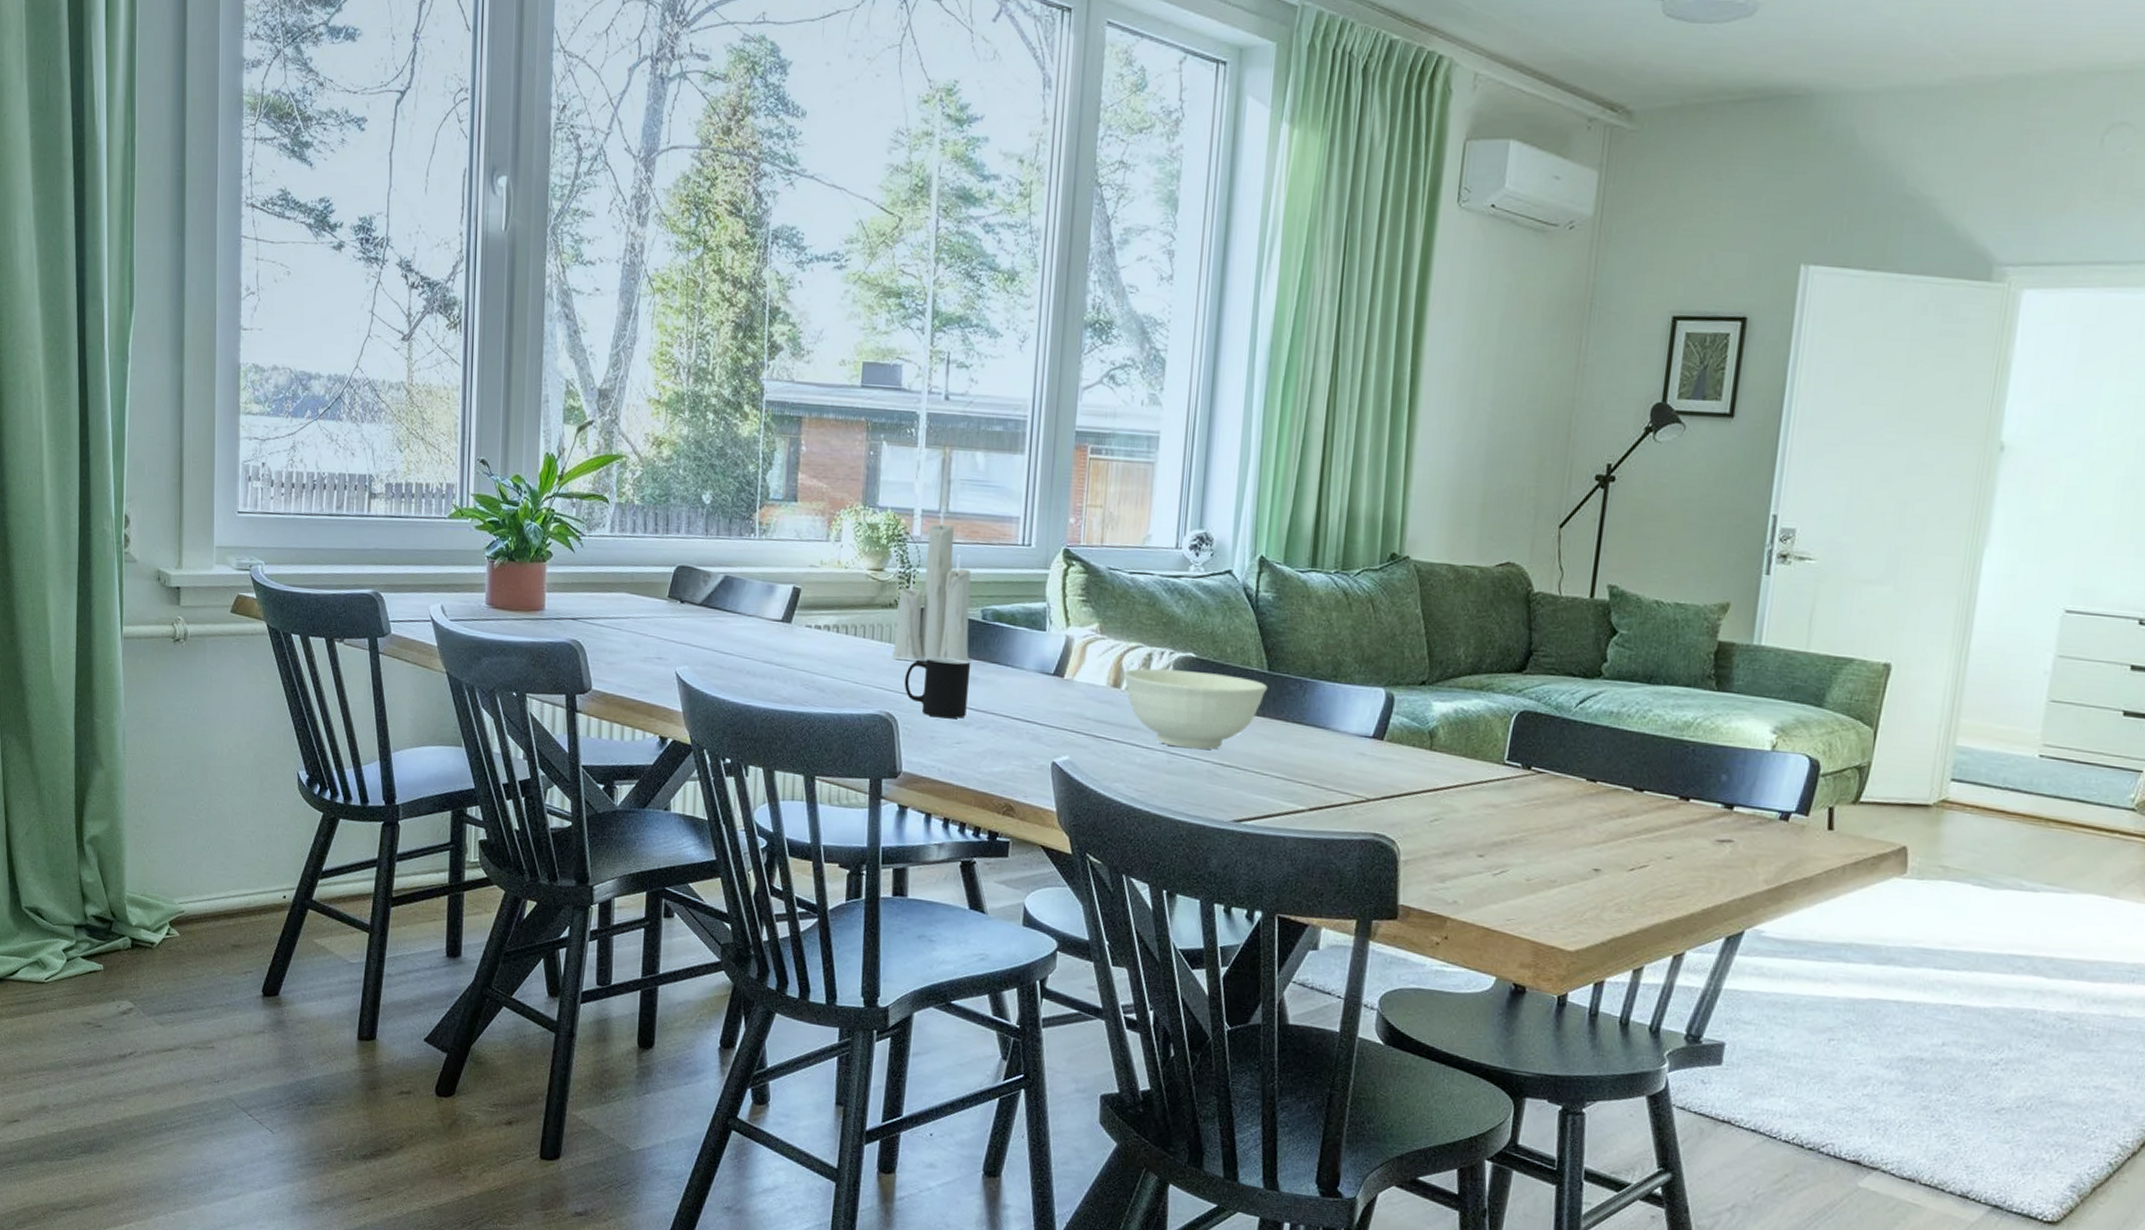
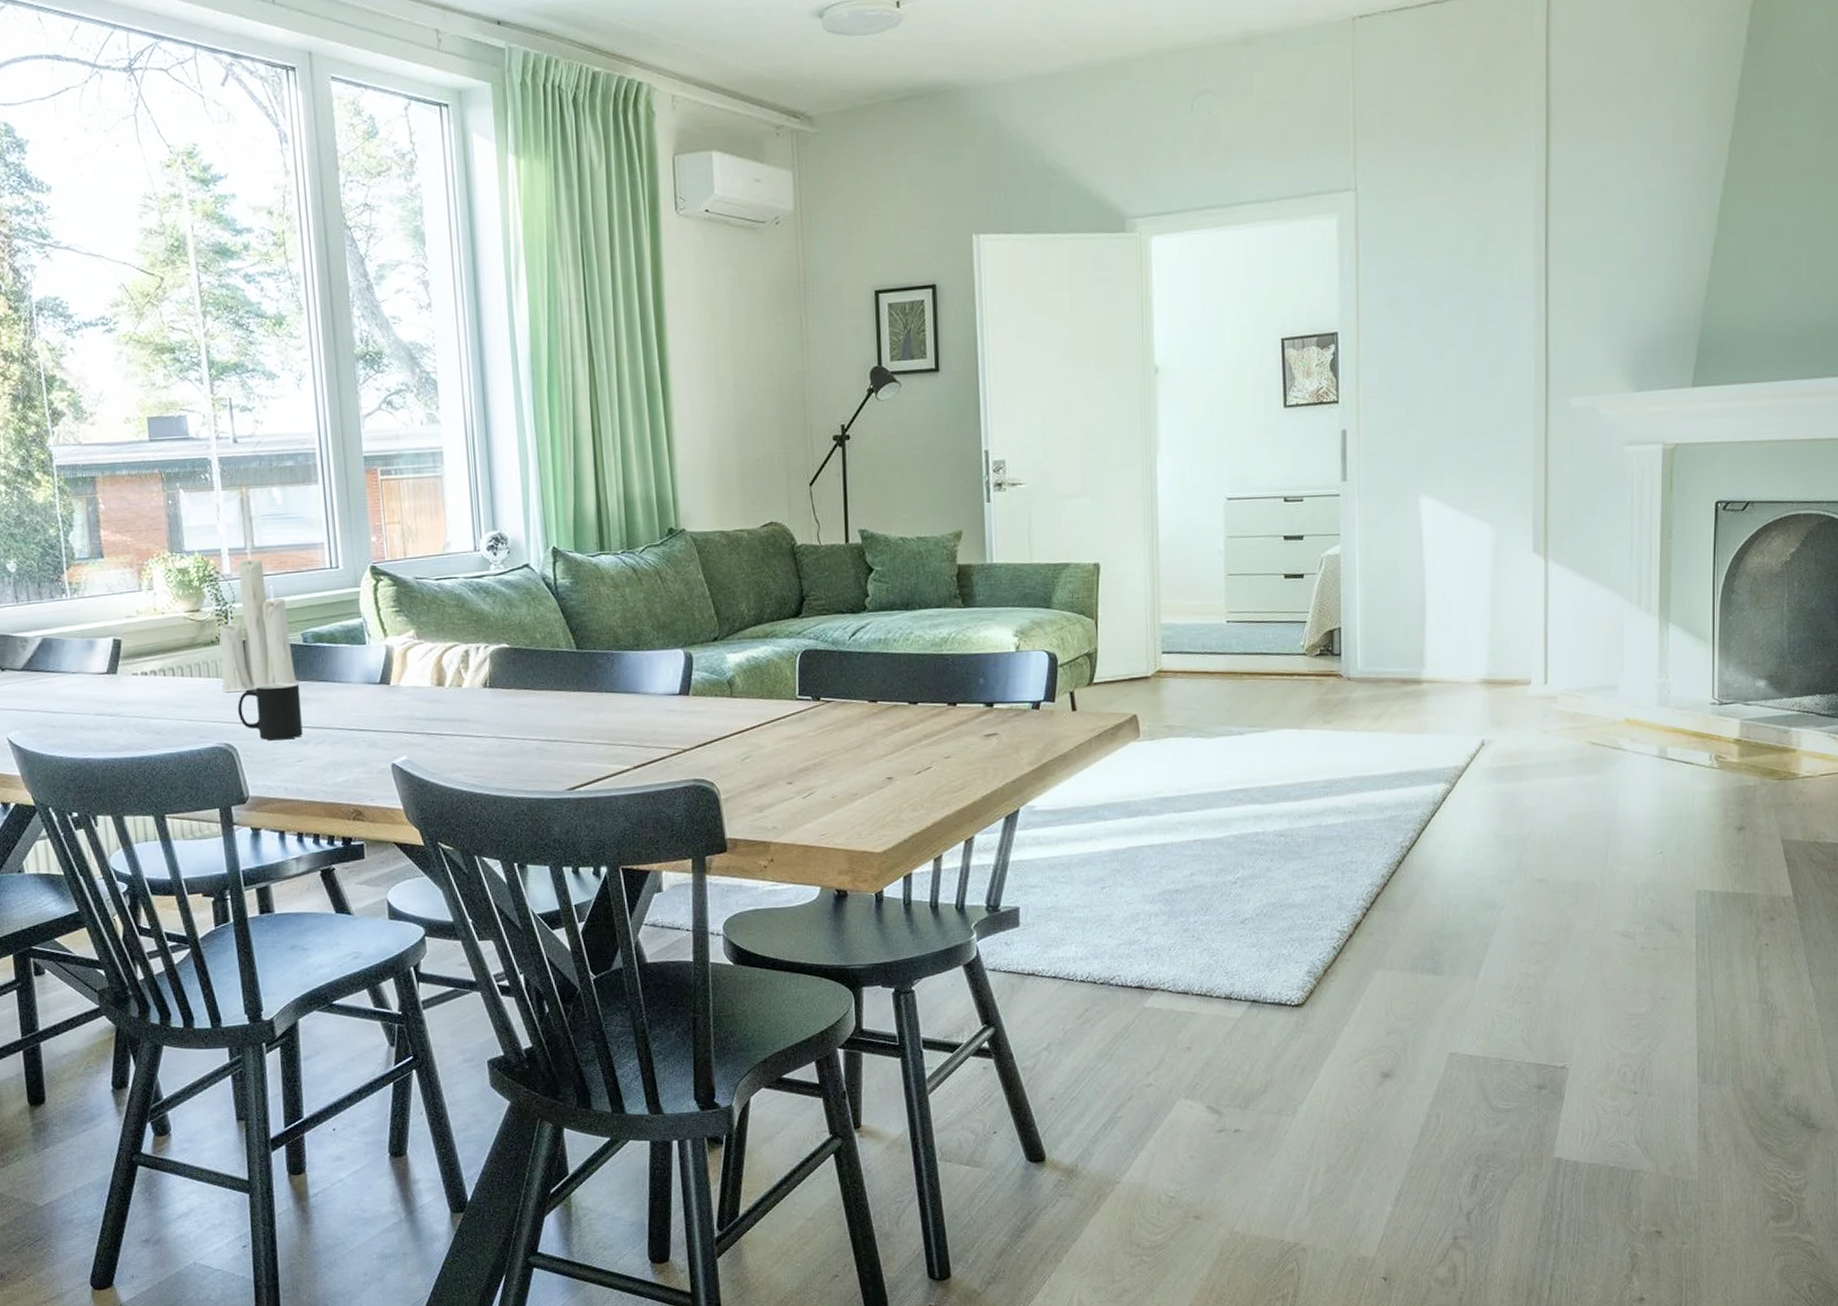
bowl: present [1123,668,1268,750] -> none [445,658,579,732]

